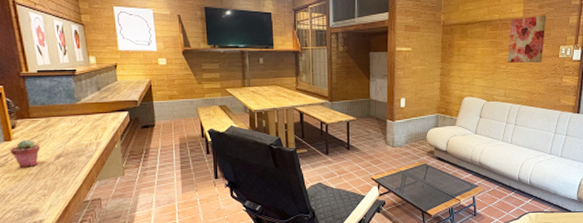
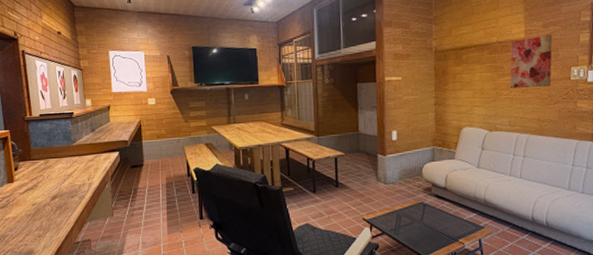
potted succulent: present [10,140,40,167] -> none [12,181,38,208]

